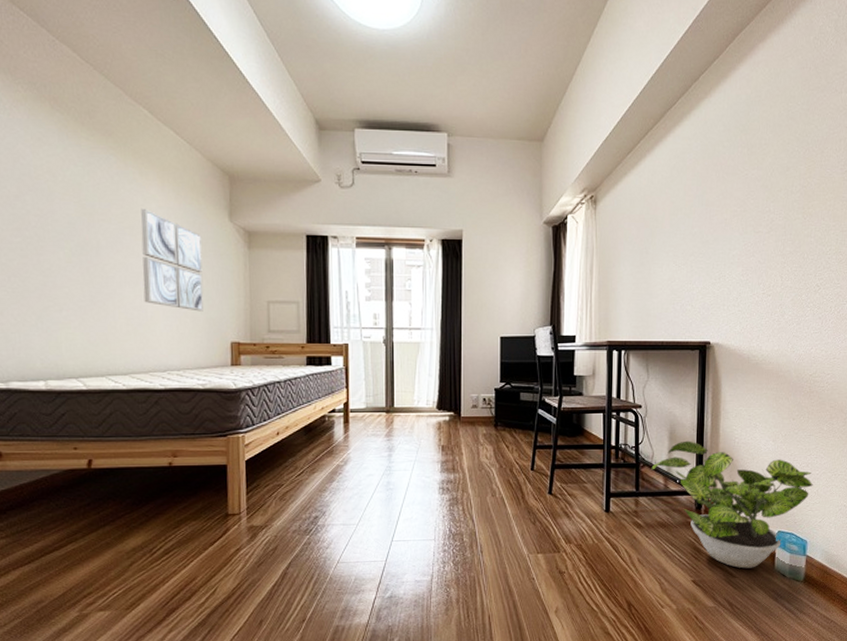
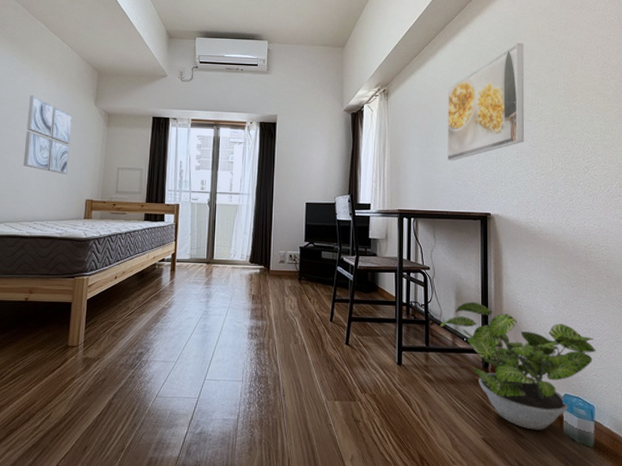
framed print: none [664,135,757,283] -> present [447,43,524,162]

